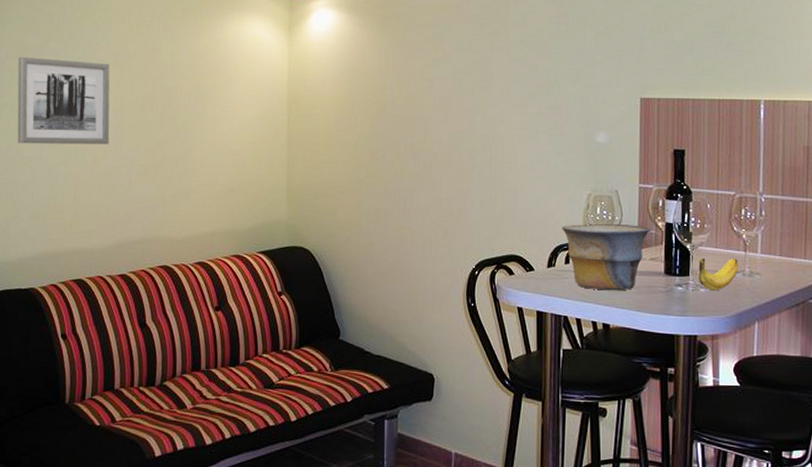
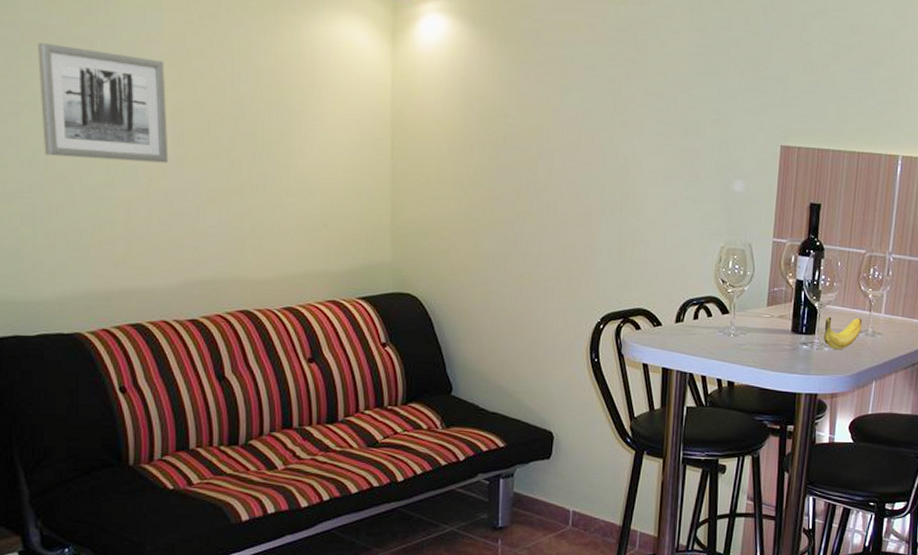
bowl: present [562,223,650,291] -> none [692,278,781,349]

